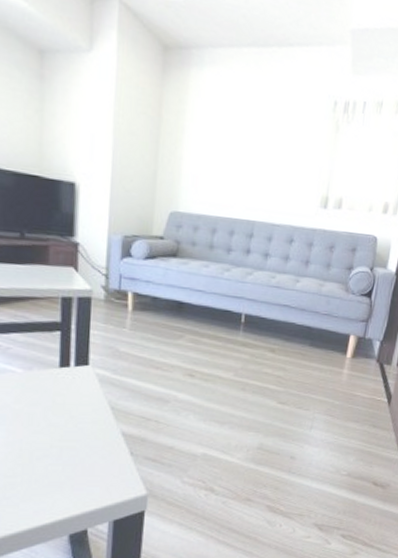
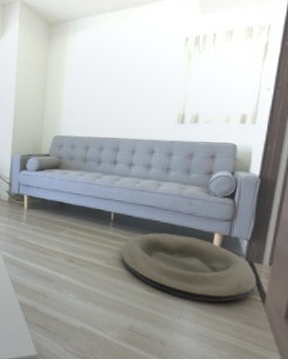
dog bed: none [252,336,385,409] -> present [121,233,256,302]

